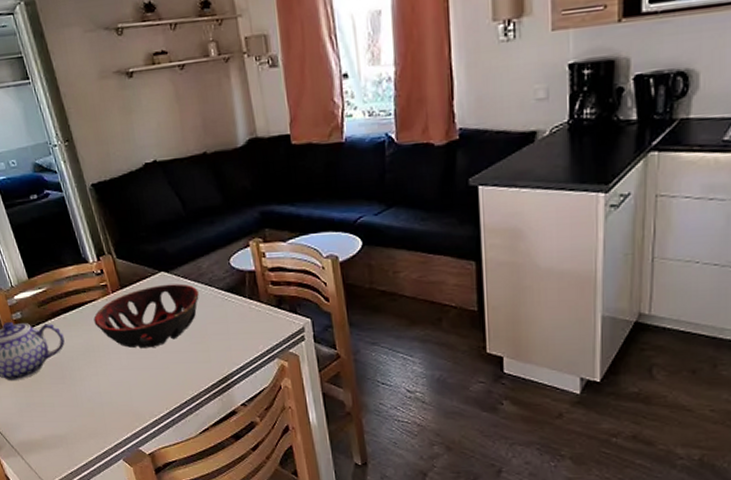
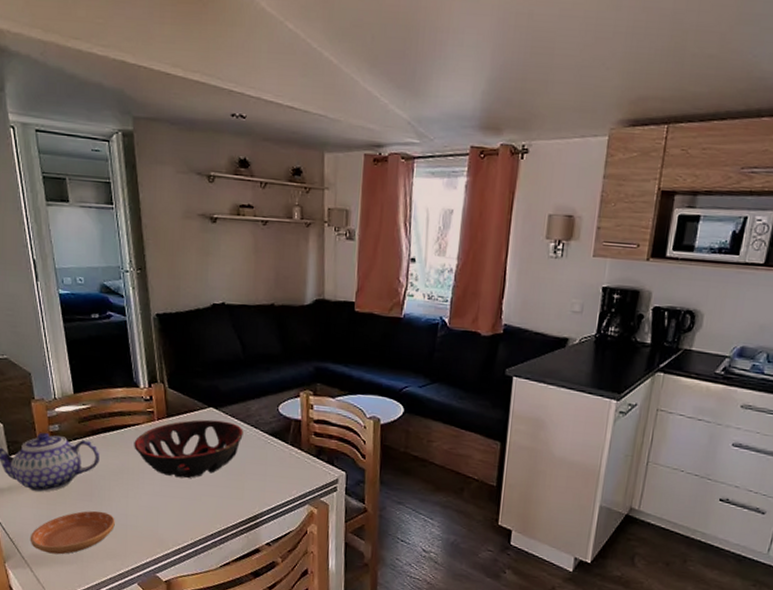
saucer: none [15,392,91,440] -> present [30,510,115,555]

